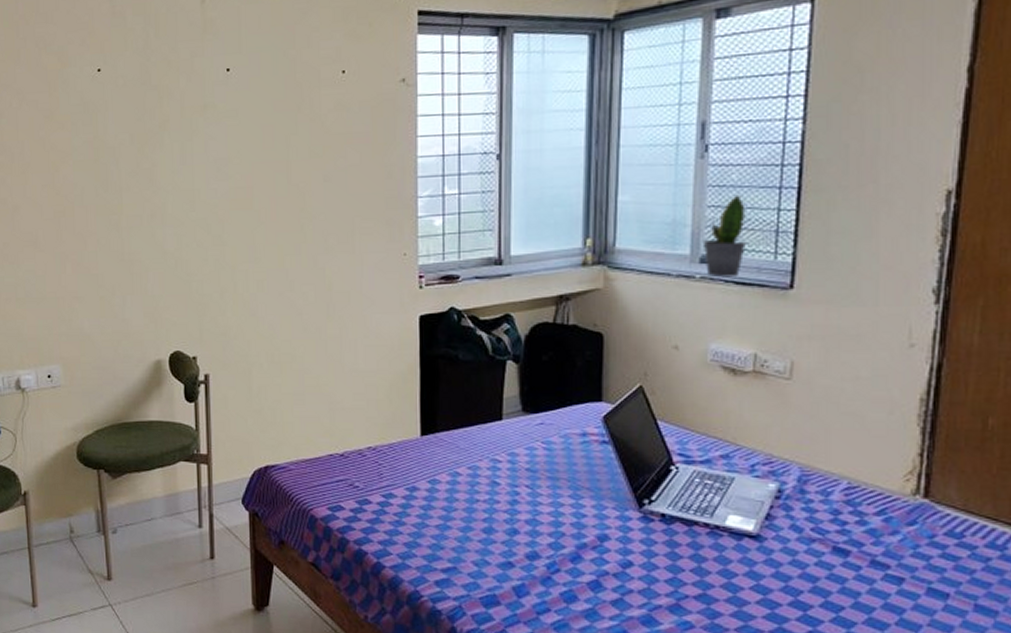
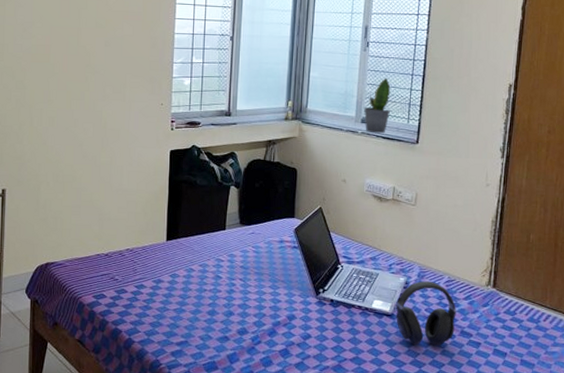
headphones: none [764,488,862,581] -> present [396,281,456,346]

